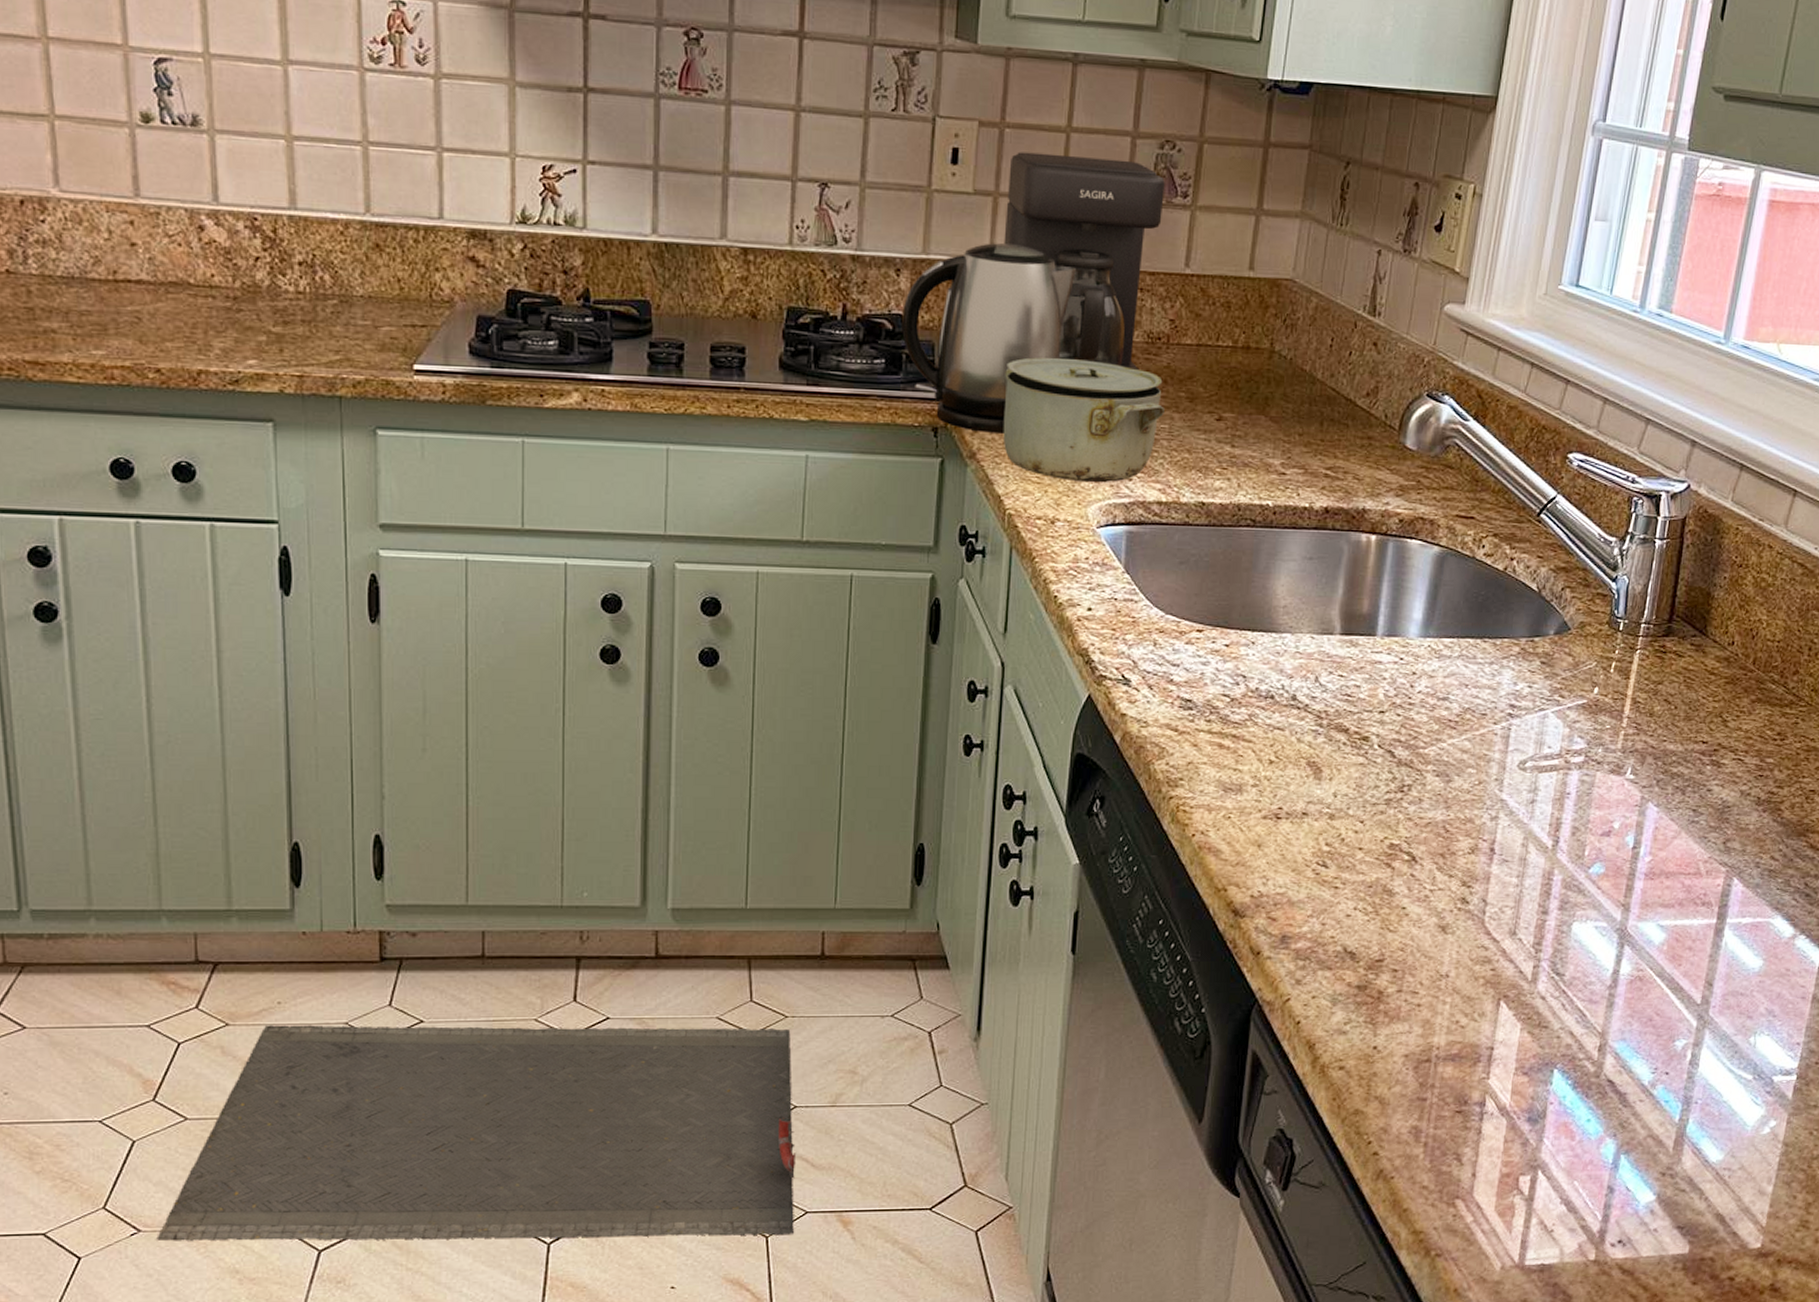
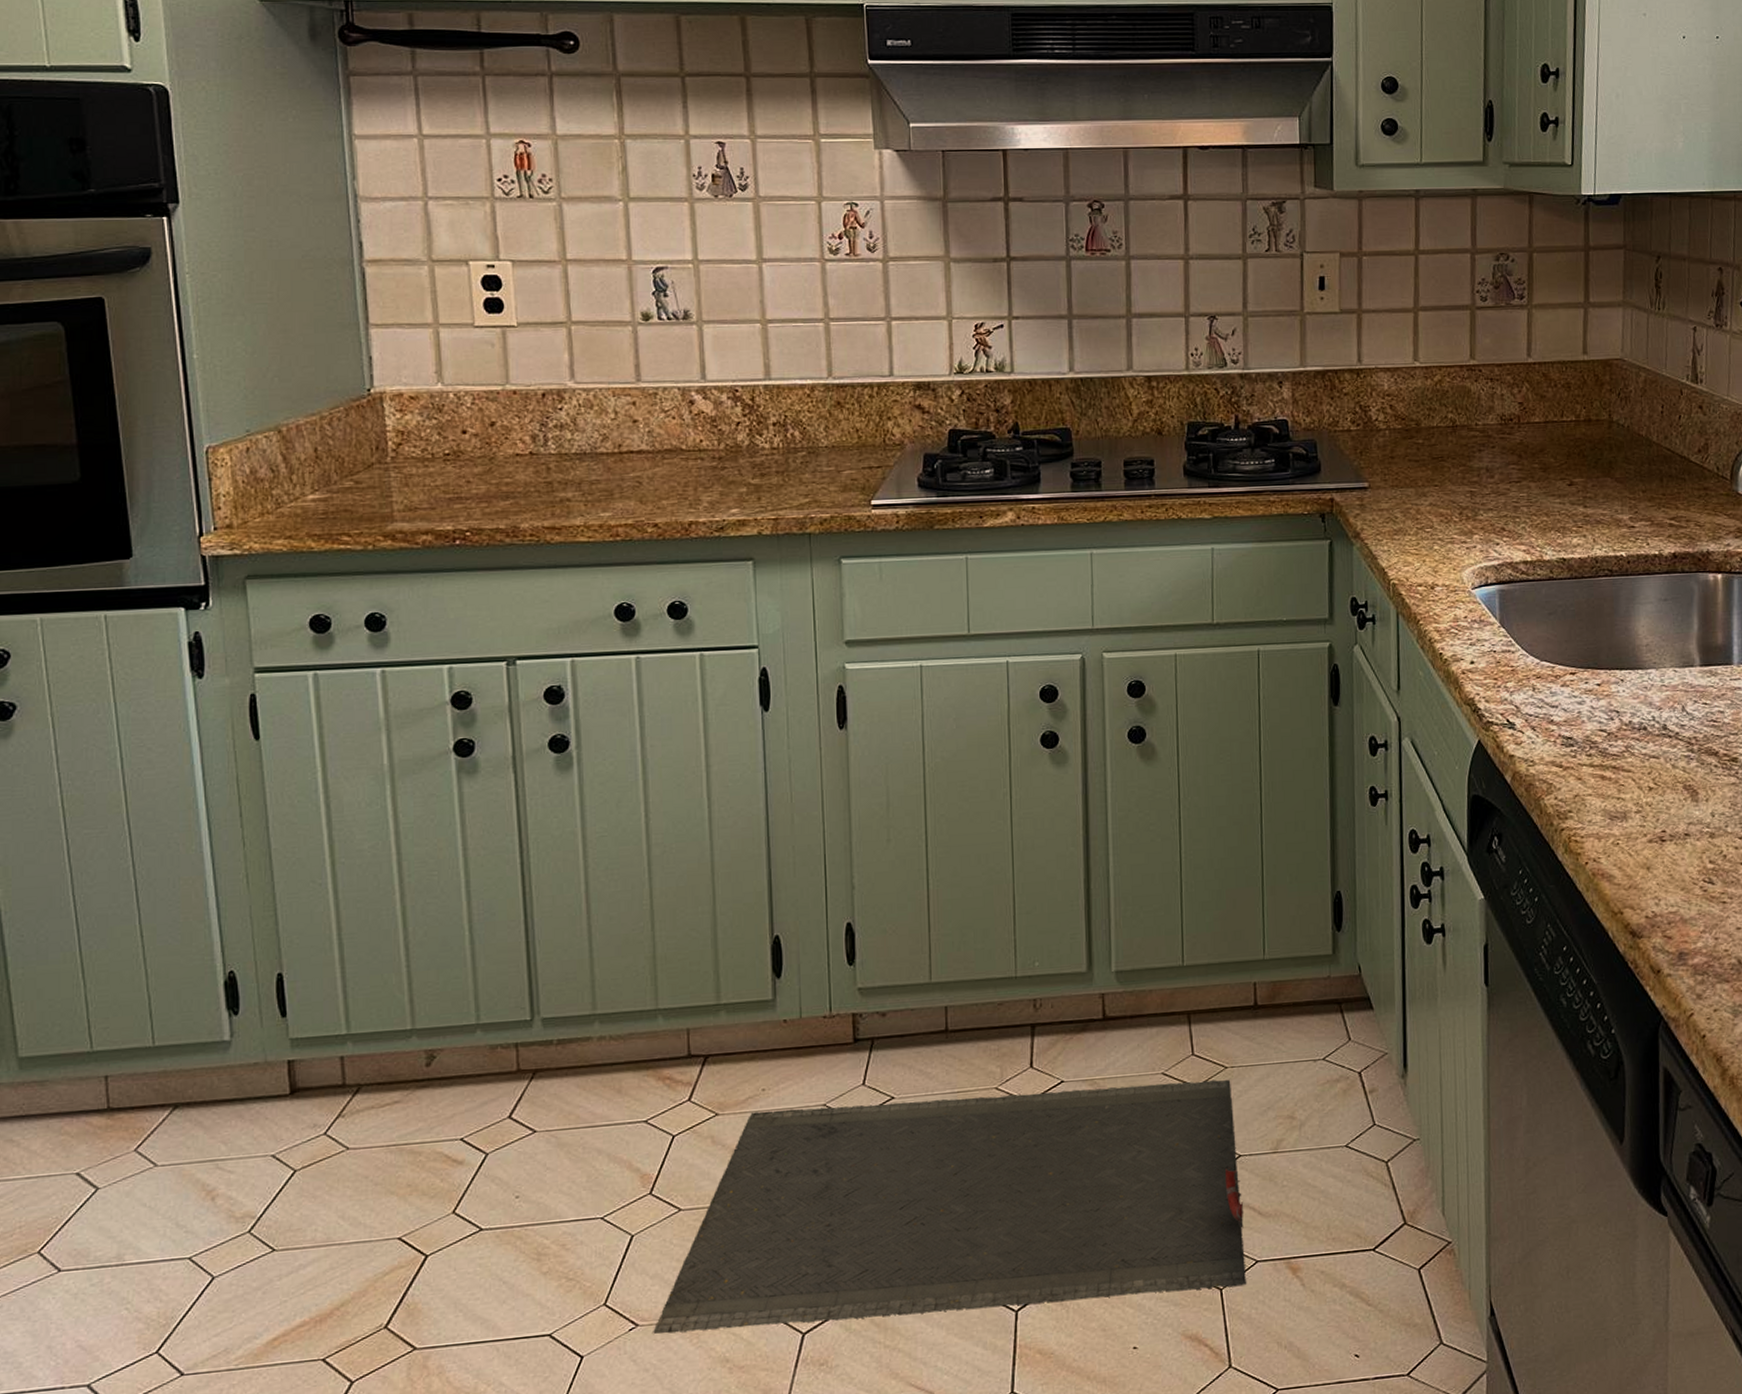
kettle: present [902,243,1076,433] -> none [1287,351,1433,515]
cooking pot: present [1003,357,1164,483] -> none [1379,444,1522,550]
coffee maker: present [1004,151,1165,371] -> none [1369,273,1504,449]

